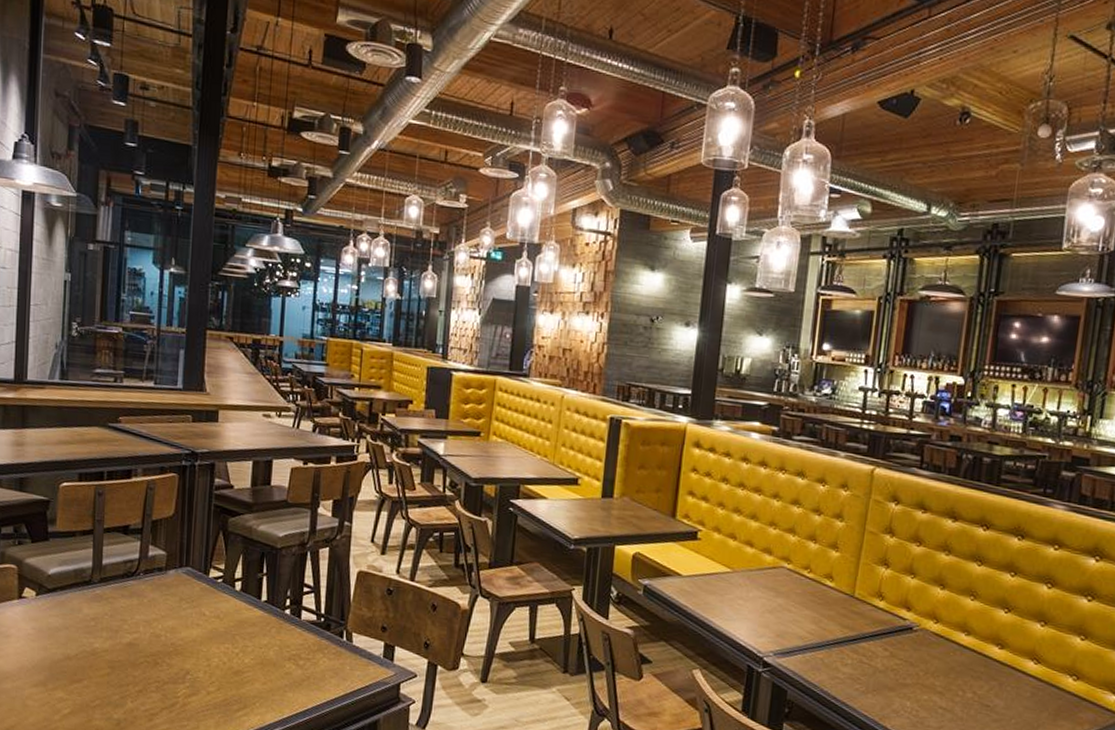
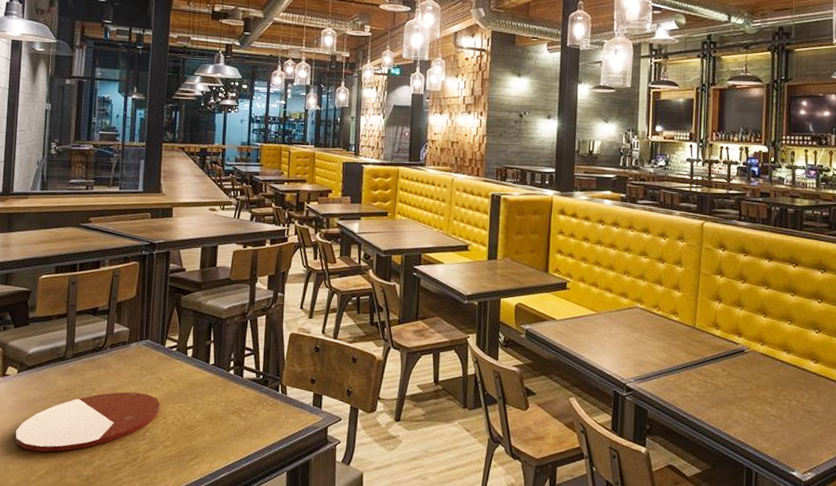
plate: none [34,626,203,690] -> present [15,392,160,452]

